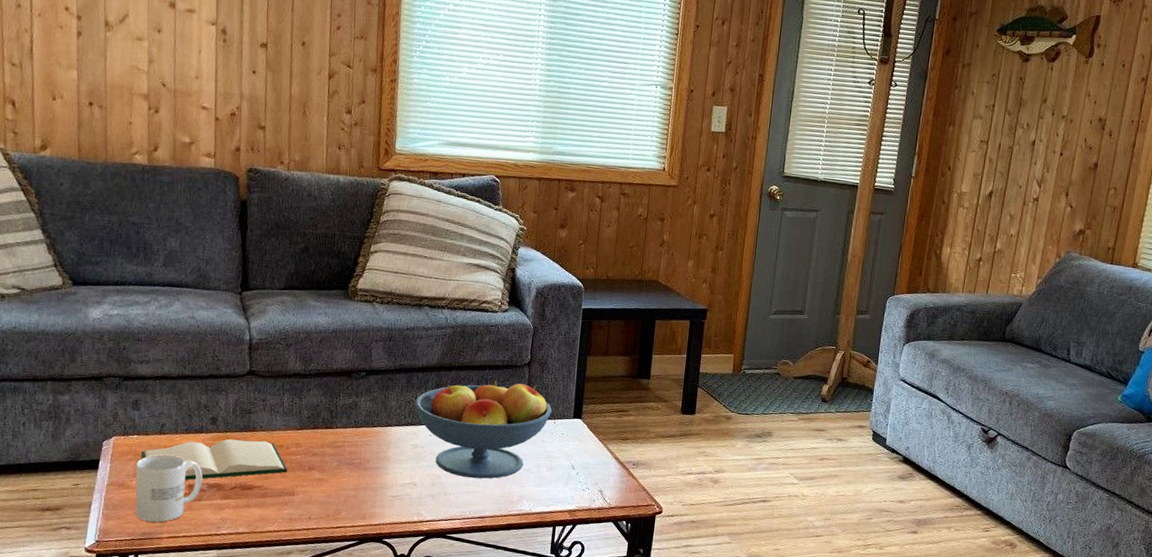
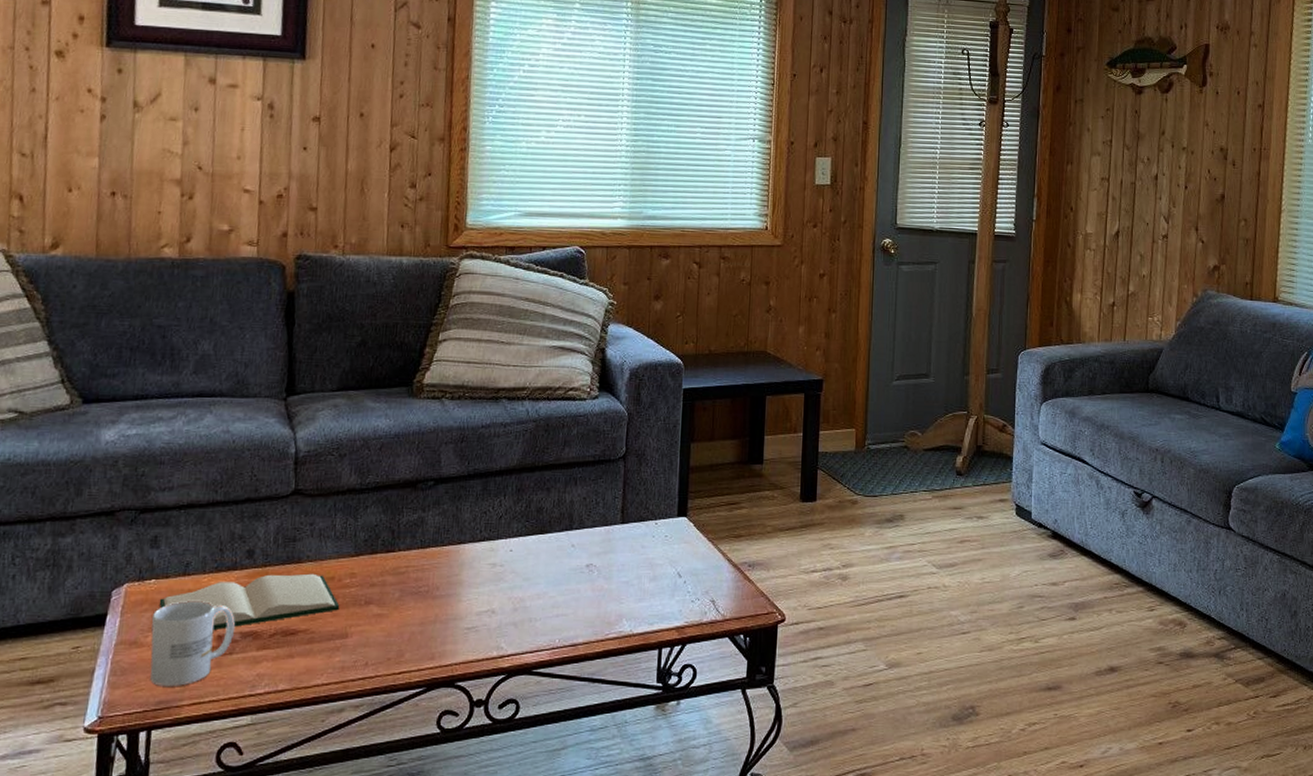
fruit bowl: present [415,380,553,479] -> none [492,479,653,599]

